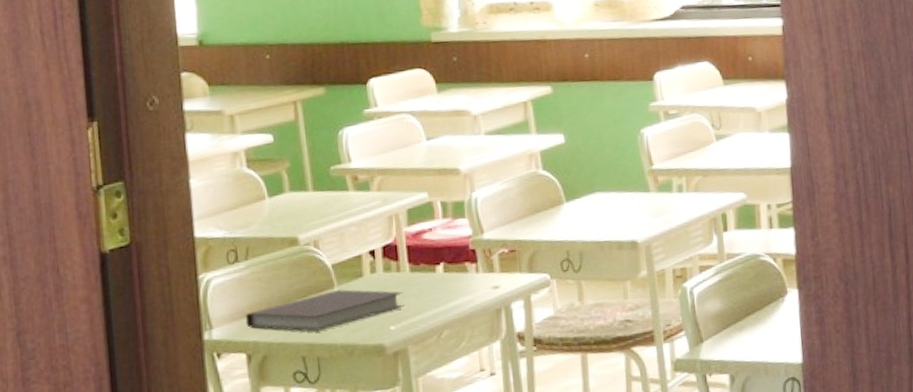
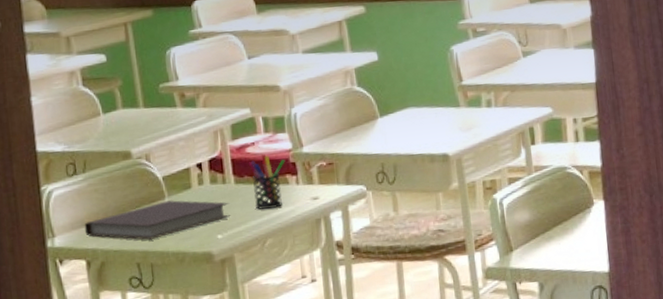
pen holder: none [424,241,465,299] -> present [248,154,285,209]

